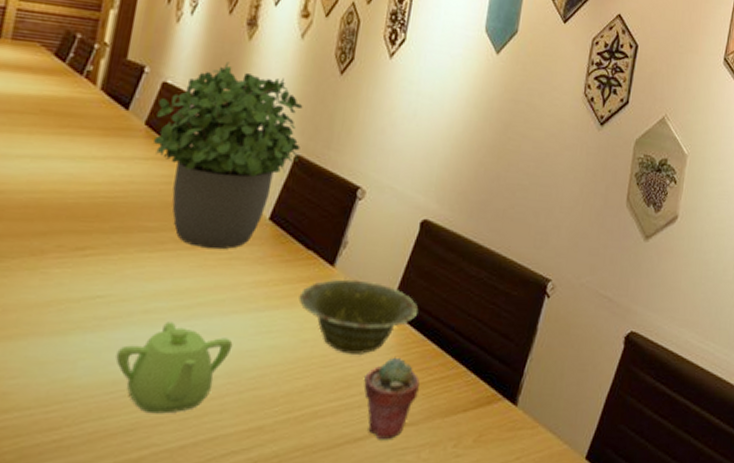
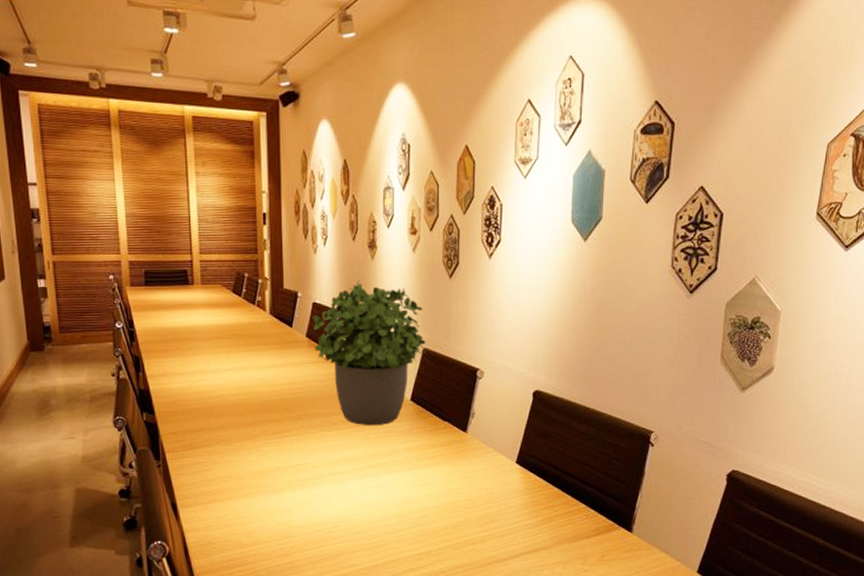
teapot: present [115,321,233,414] -> none [318,480,399,544]
dish: present [298,279,419,354] -> none [443,441,540,498]
potted succulent: present [364,357,420,439] -> none [503,499,547,559]

